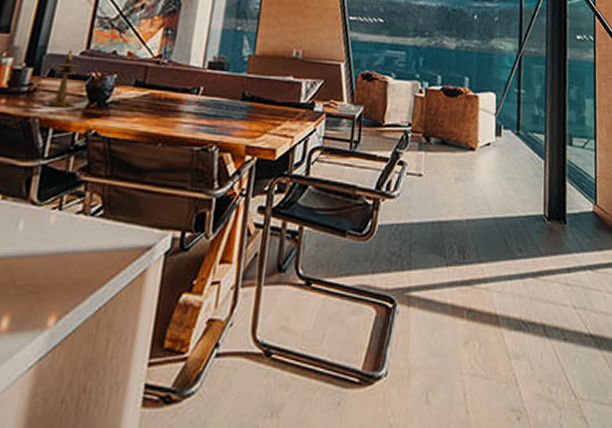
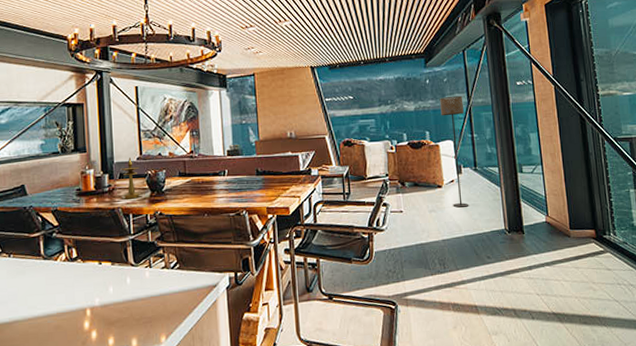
floor lamp: none [485,39,514,180] -> present [440,95,469,208]

